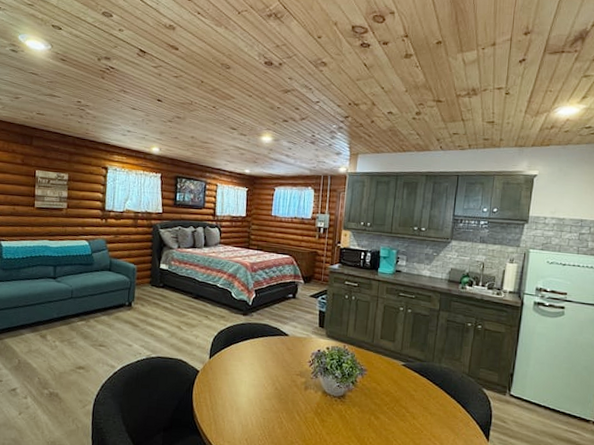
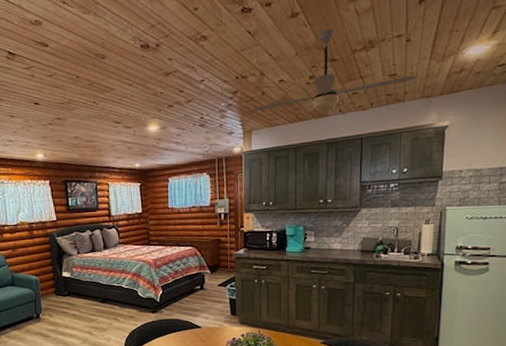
ceiling fan: none [360,73,513,145] -> present [252,29,417,112]

